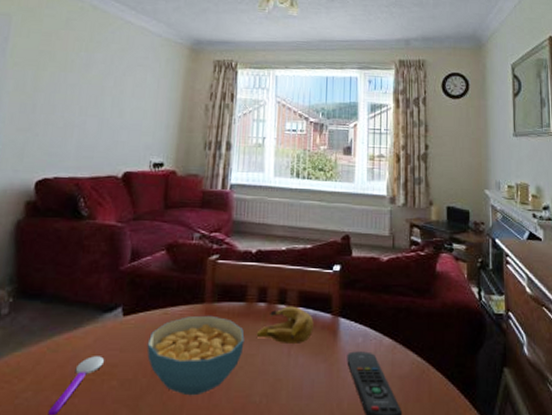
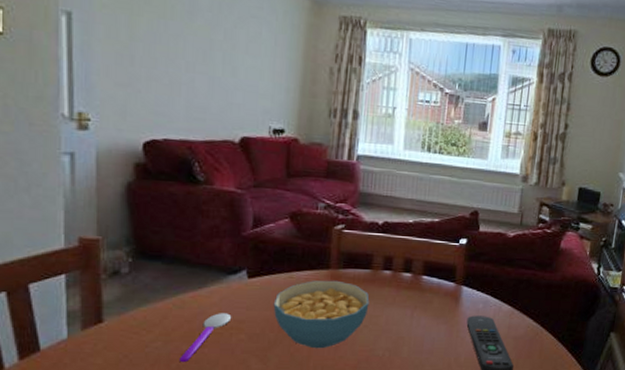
banana: present [256,306,314,343] -> none [381,274,437,307]

